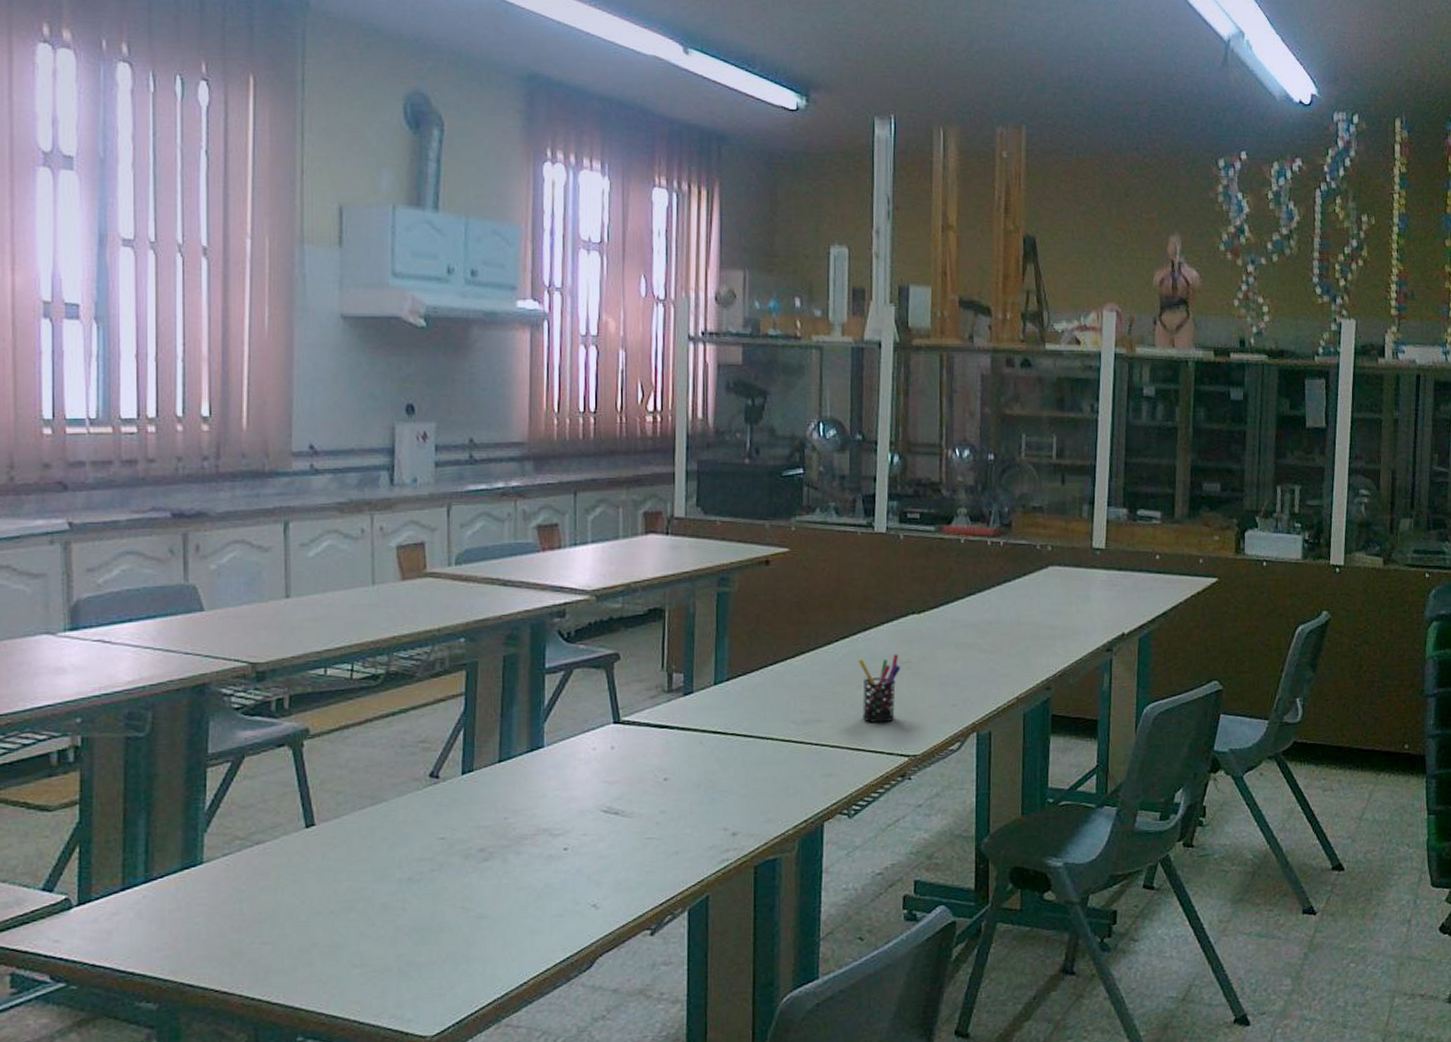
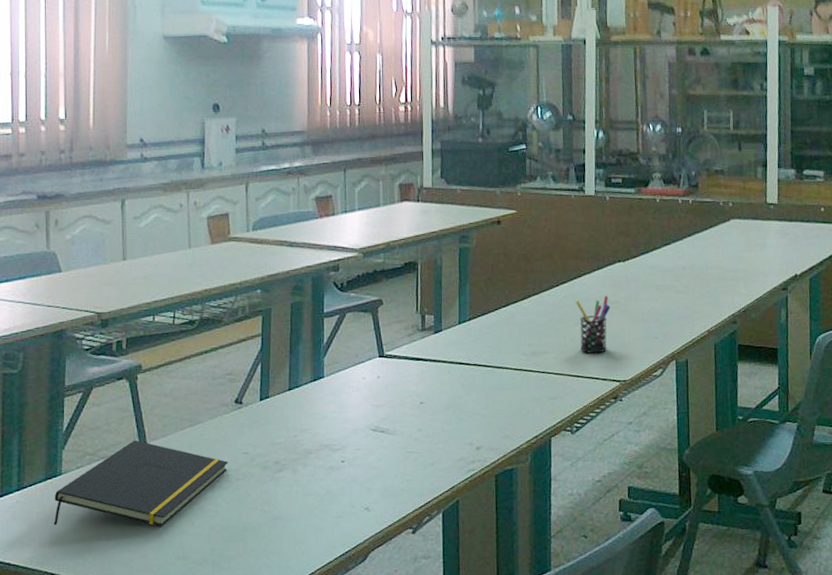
notepad: none [191,821,420,927] -> present [53,440,228,526]

